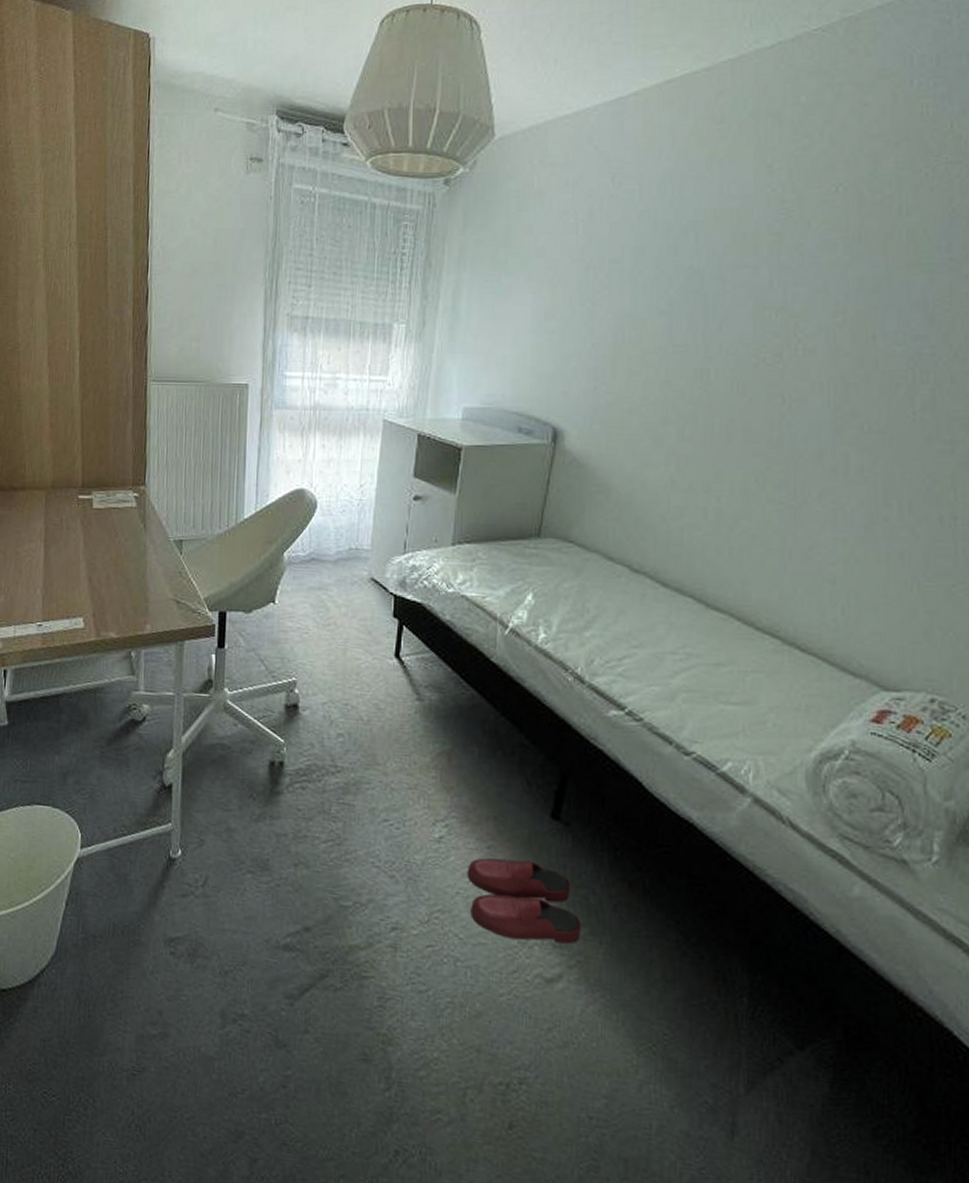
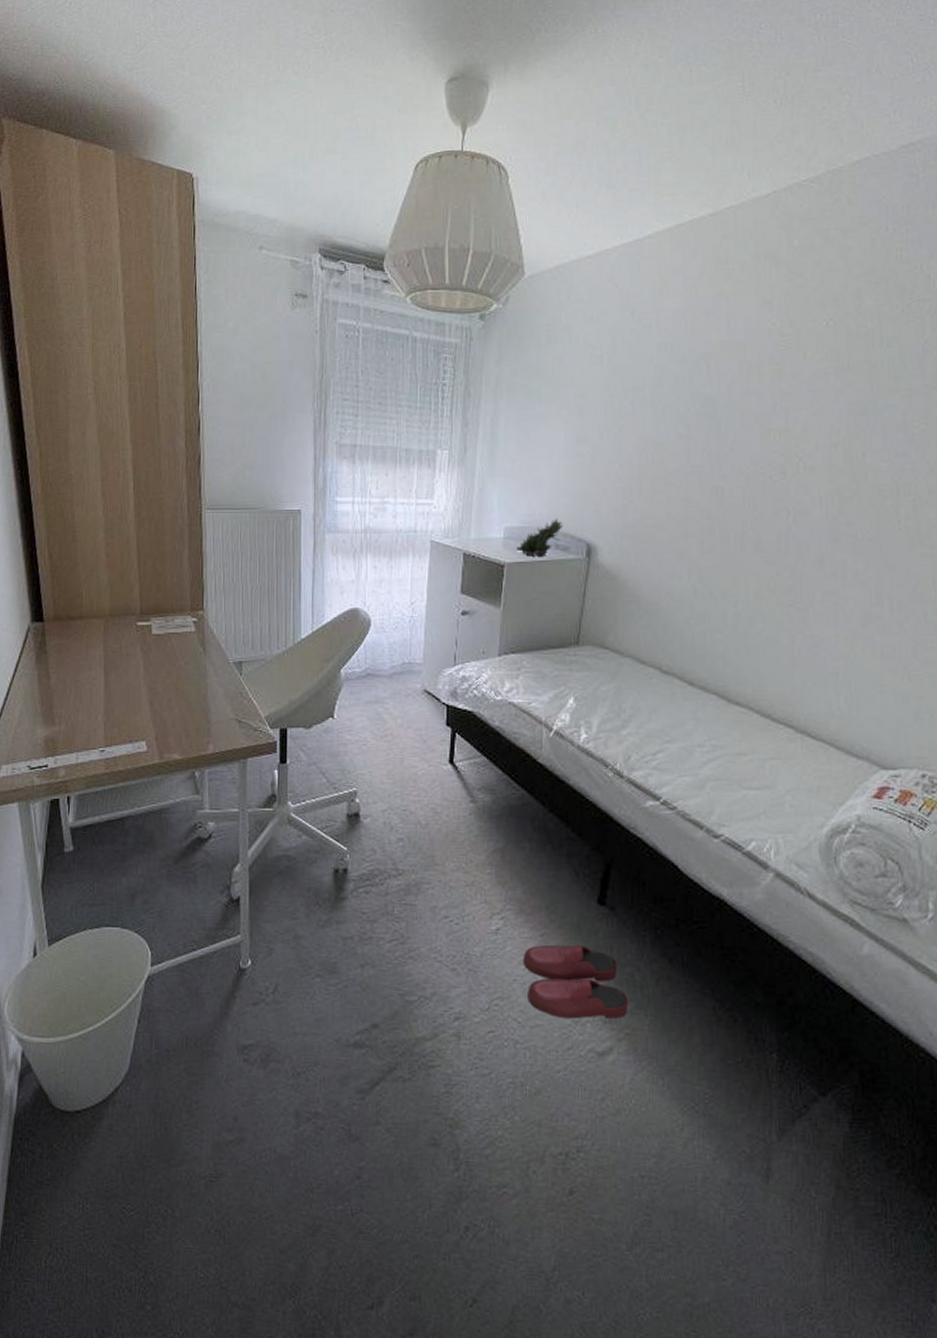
succulent plant: none [476,399,528,440] -> present [517,518,563,556]

